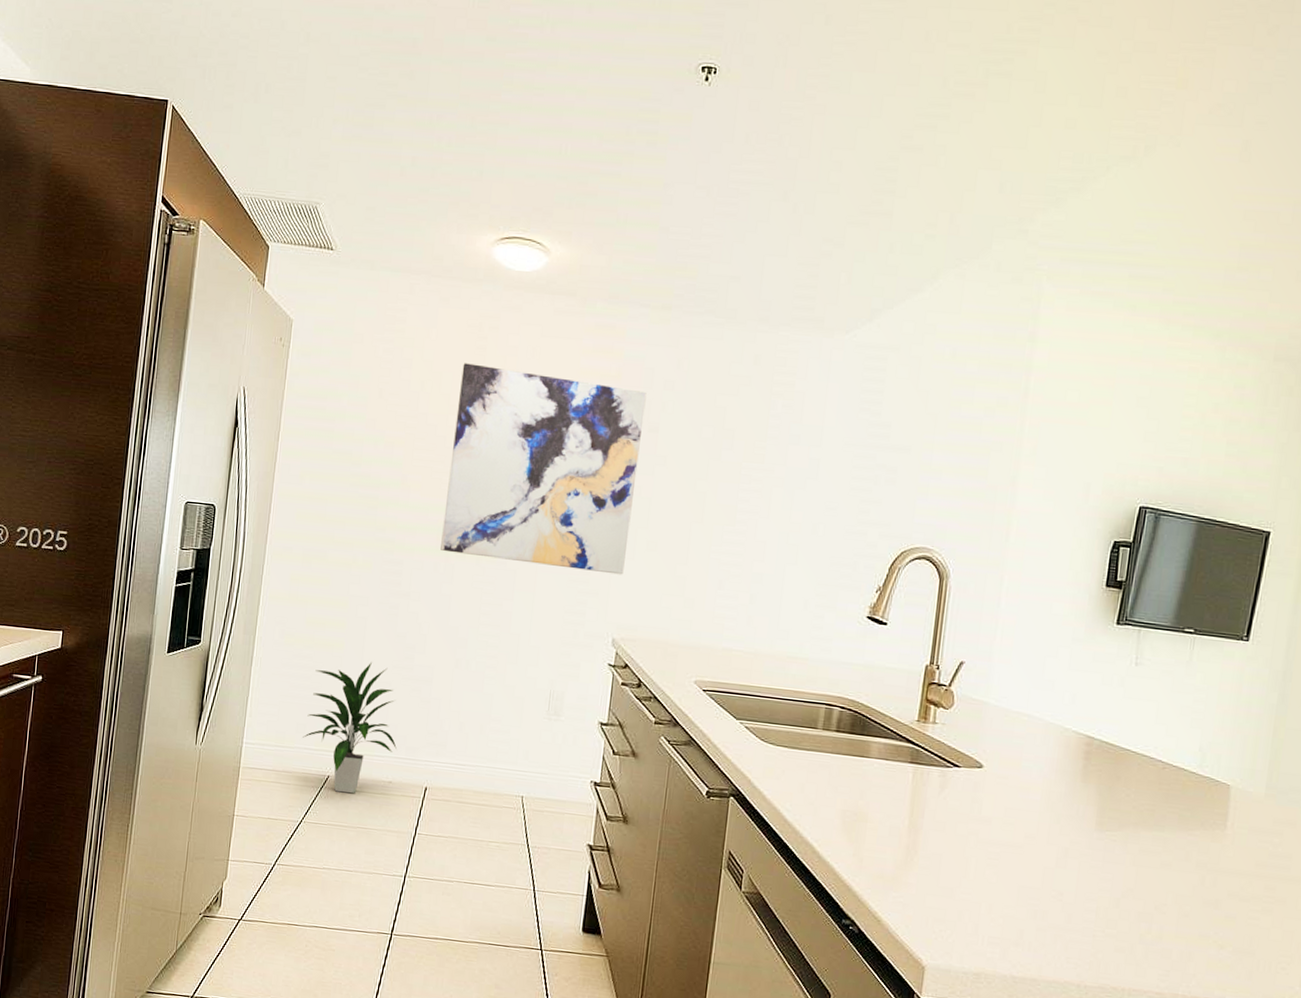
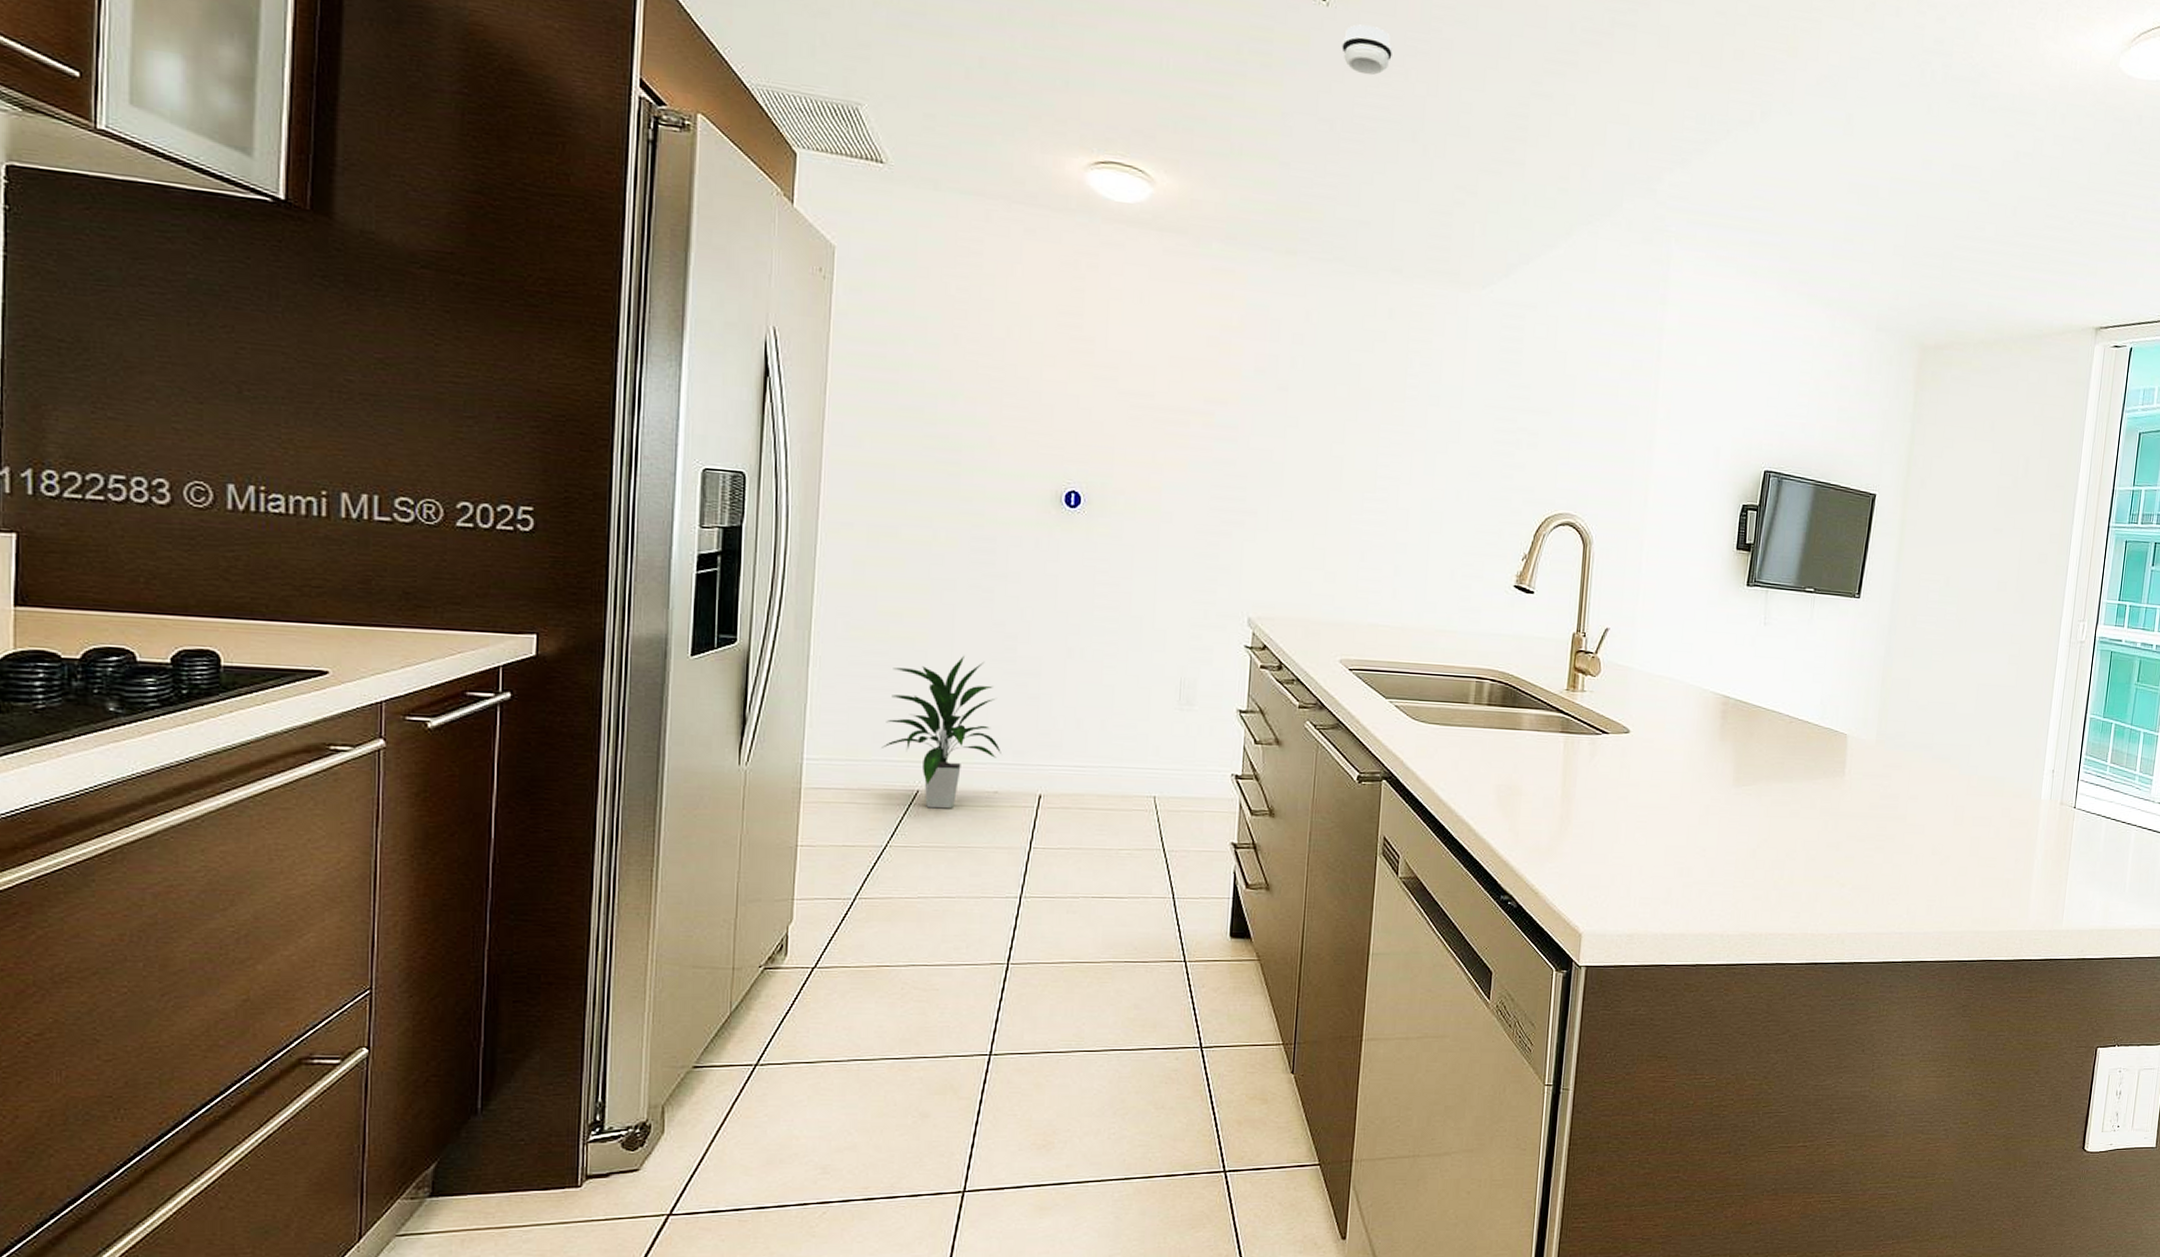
wall art: present [440,363,647,575] -> none [1042,306,1273,548]
smoke detector: none [721,99,768,144] -> present [1341,24,1393,76]

